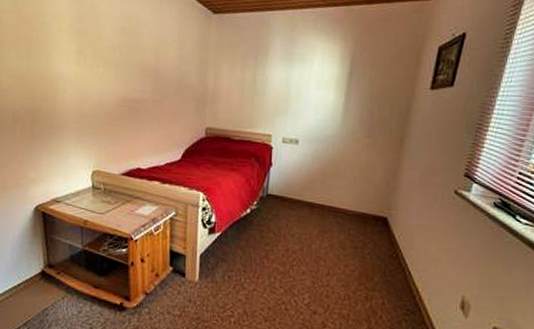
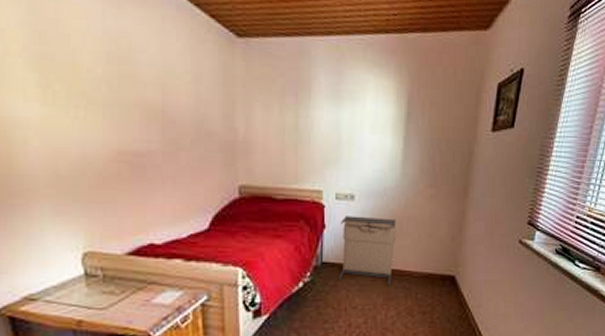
laundry hamper: none [280,157,335,220] -> present [338,216,396,286]

